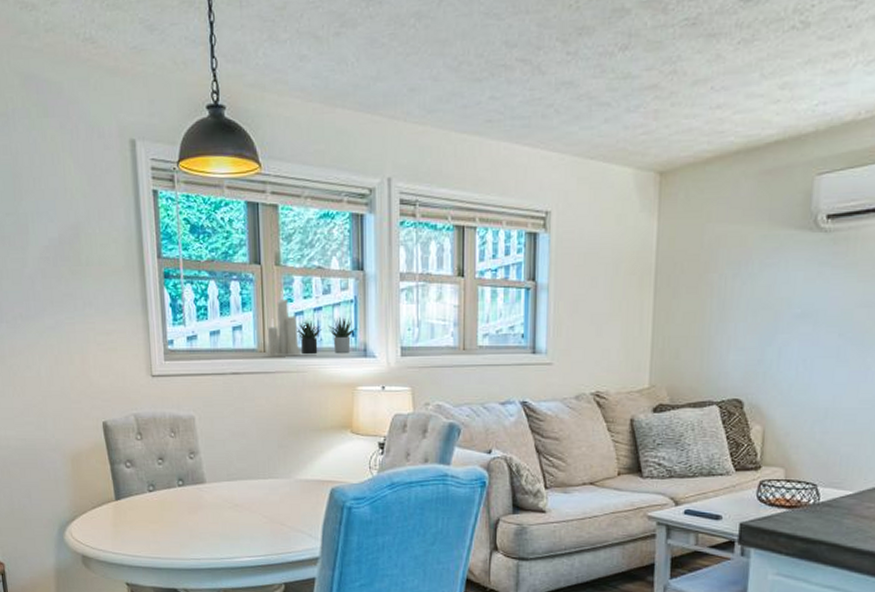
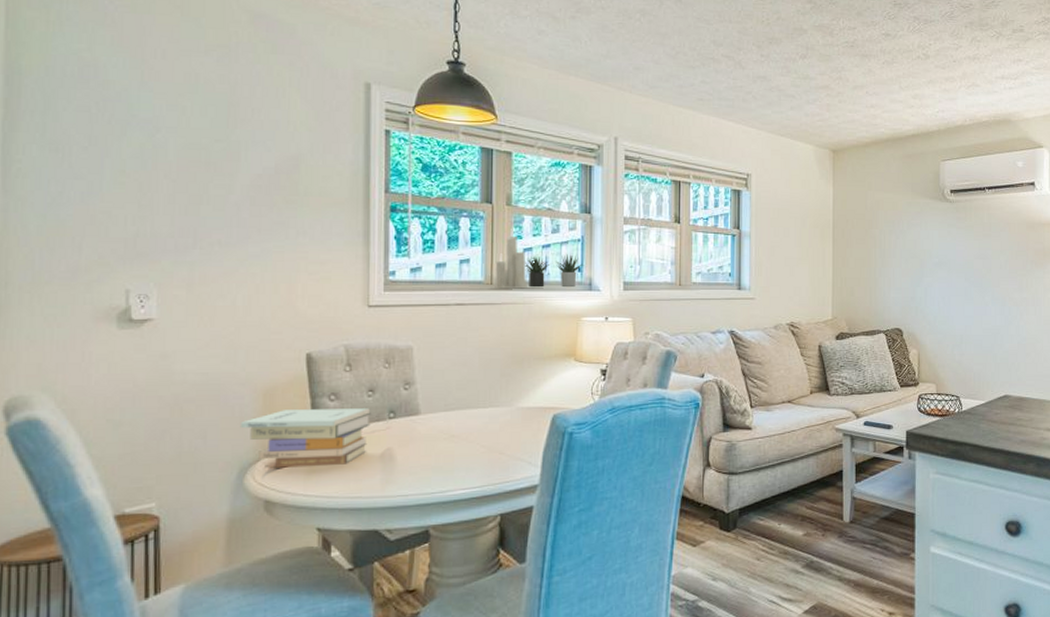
books: none [55,474,163,528] -> present [240,408,371,468]

